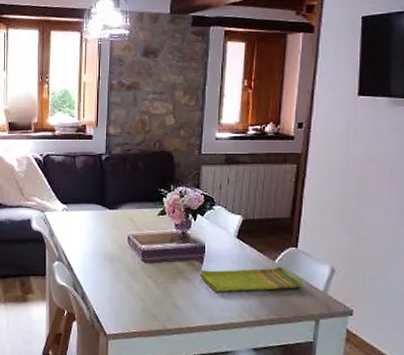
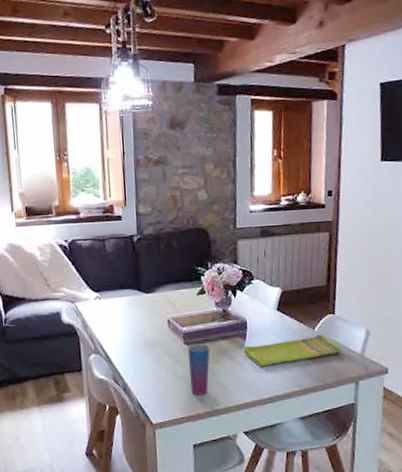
cup: none [145,262,167,313] -> present [187,343,210,395]

